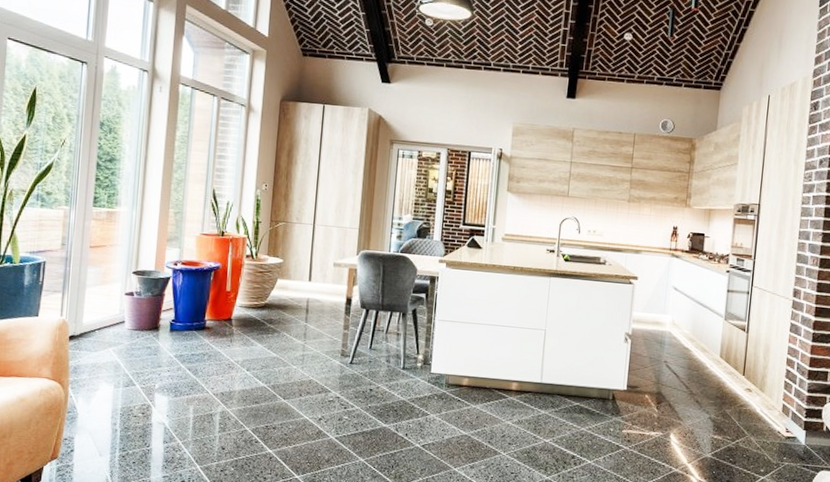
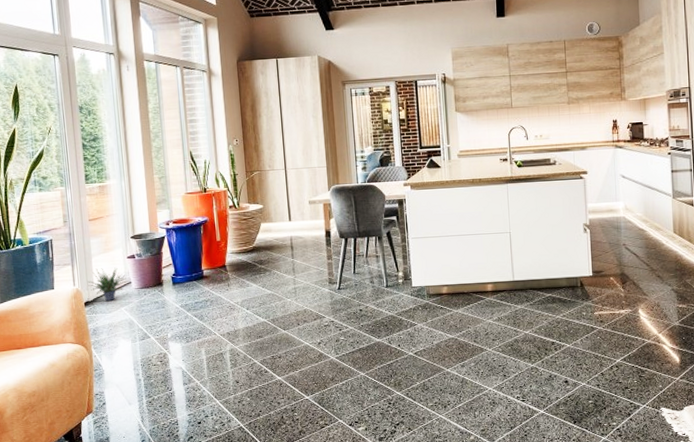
potted plant: none [77,300,122,339] -> present [88,267,129,302]

